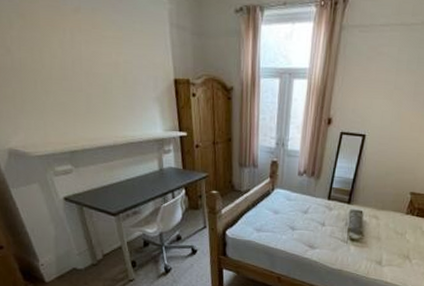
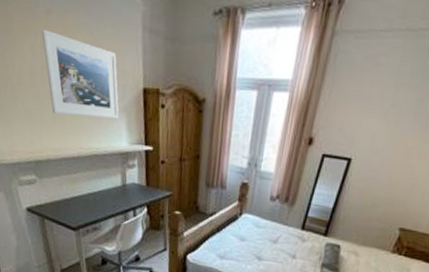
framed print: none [70,25,153,108] -> present [41,28,119,119]

